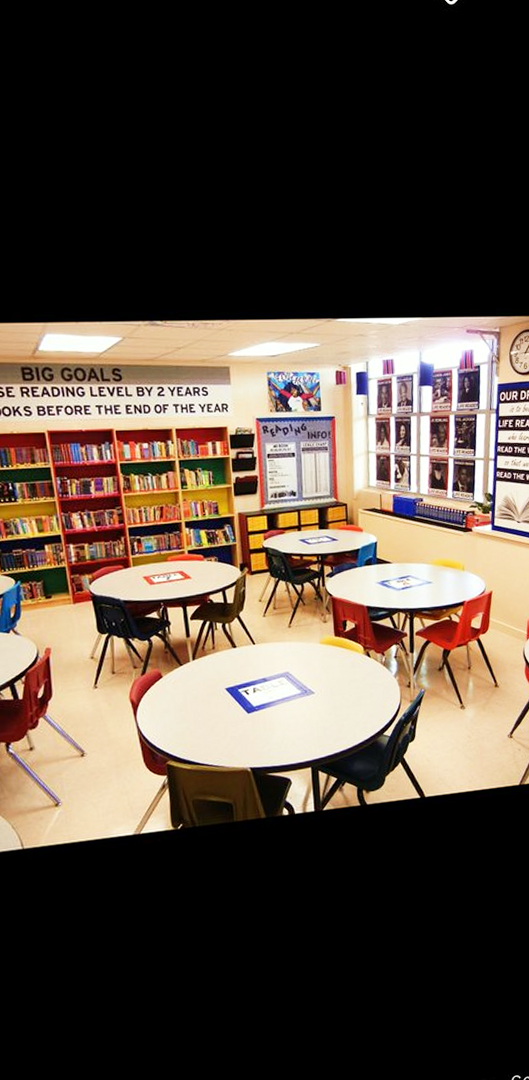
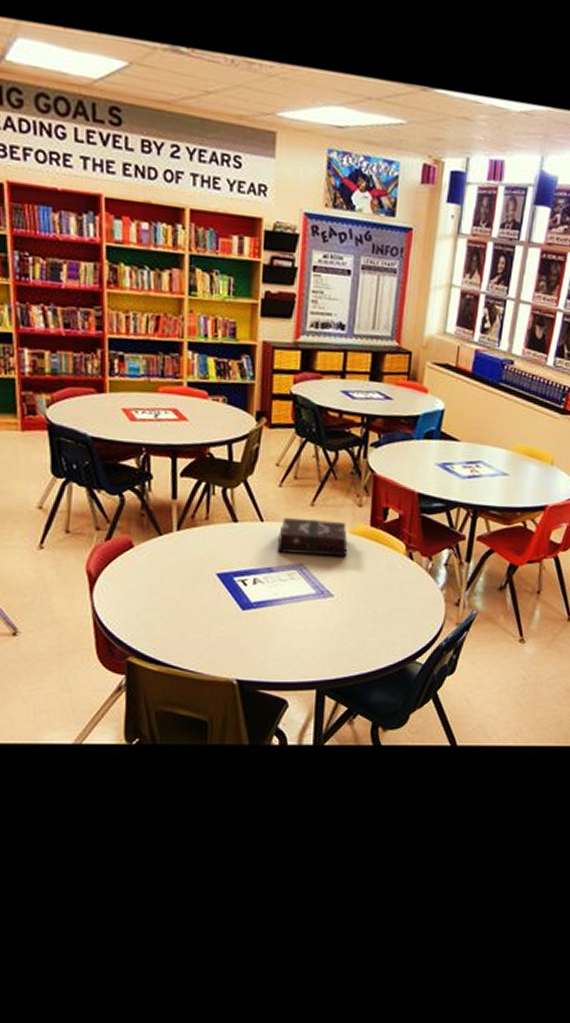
hardback book: none [267,636,321,666] -> present [278,518,348,557]

